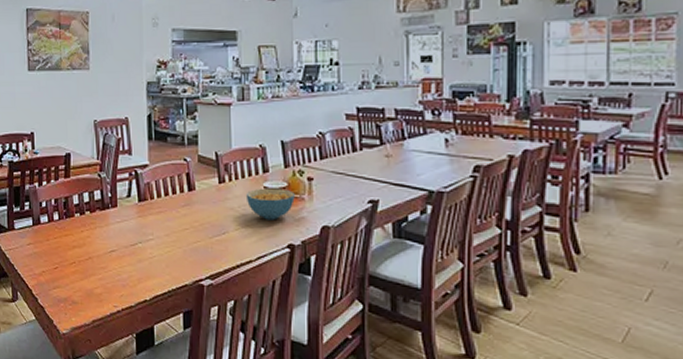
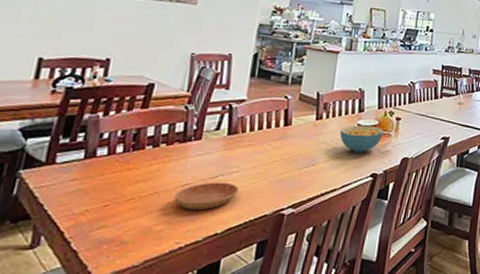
saucer: none [105,249,157,276] -> present [174,182,239,209]

